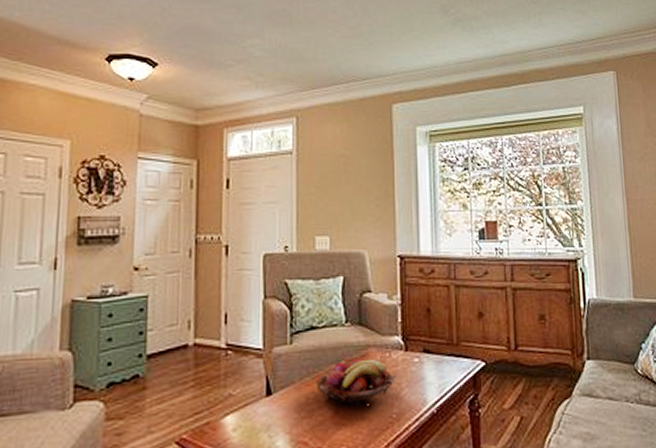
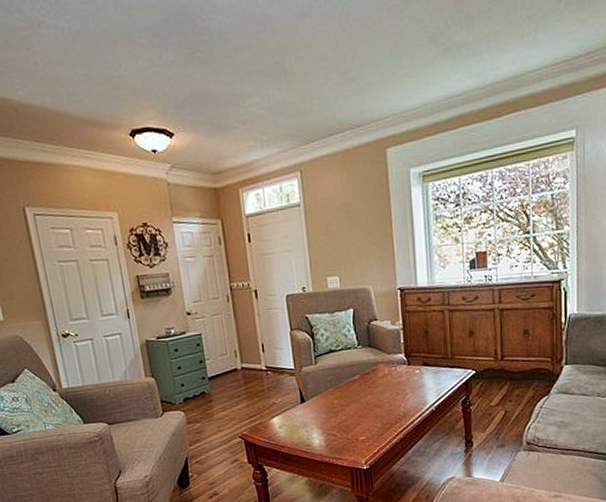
fruit basket: present [316,359,397,405] -> none [338,373,402,407]

